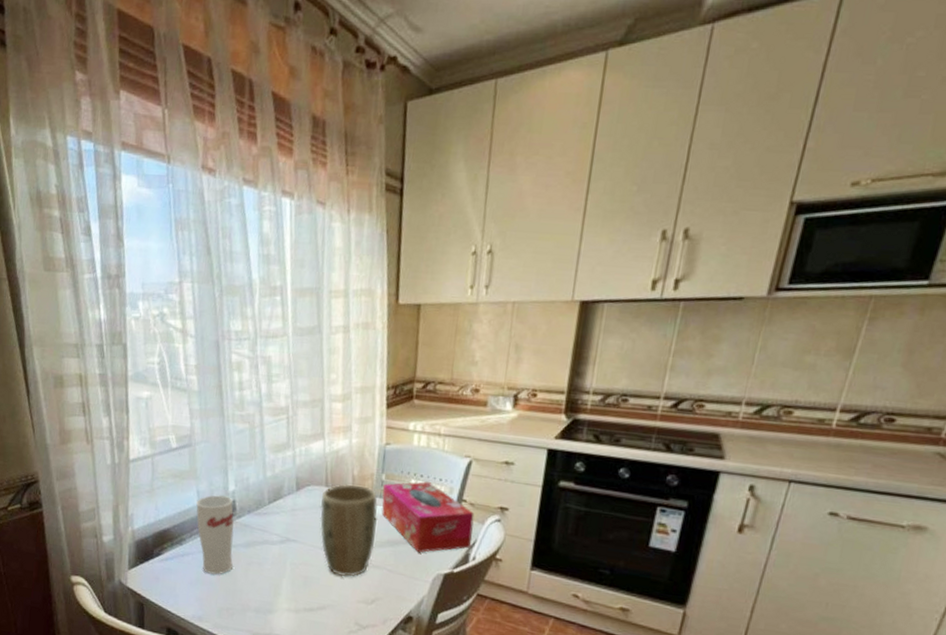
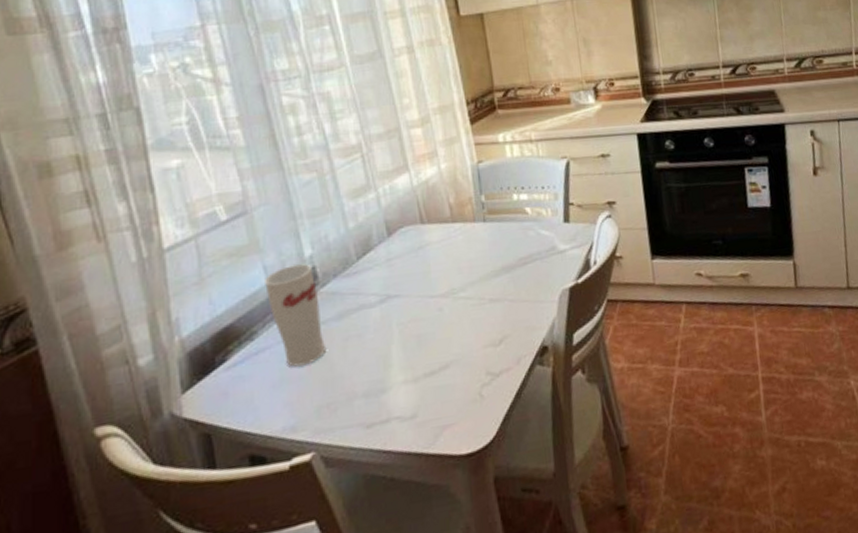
plant pot: present [320,483,378,577] -> none [418,212,490,324]
tissue box: present [381,481,475,553] -> none [484,193,590,272]

